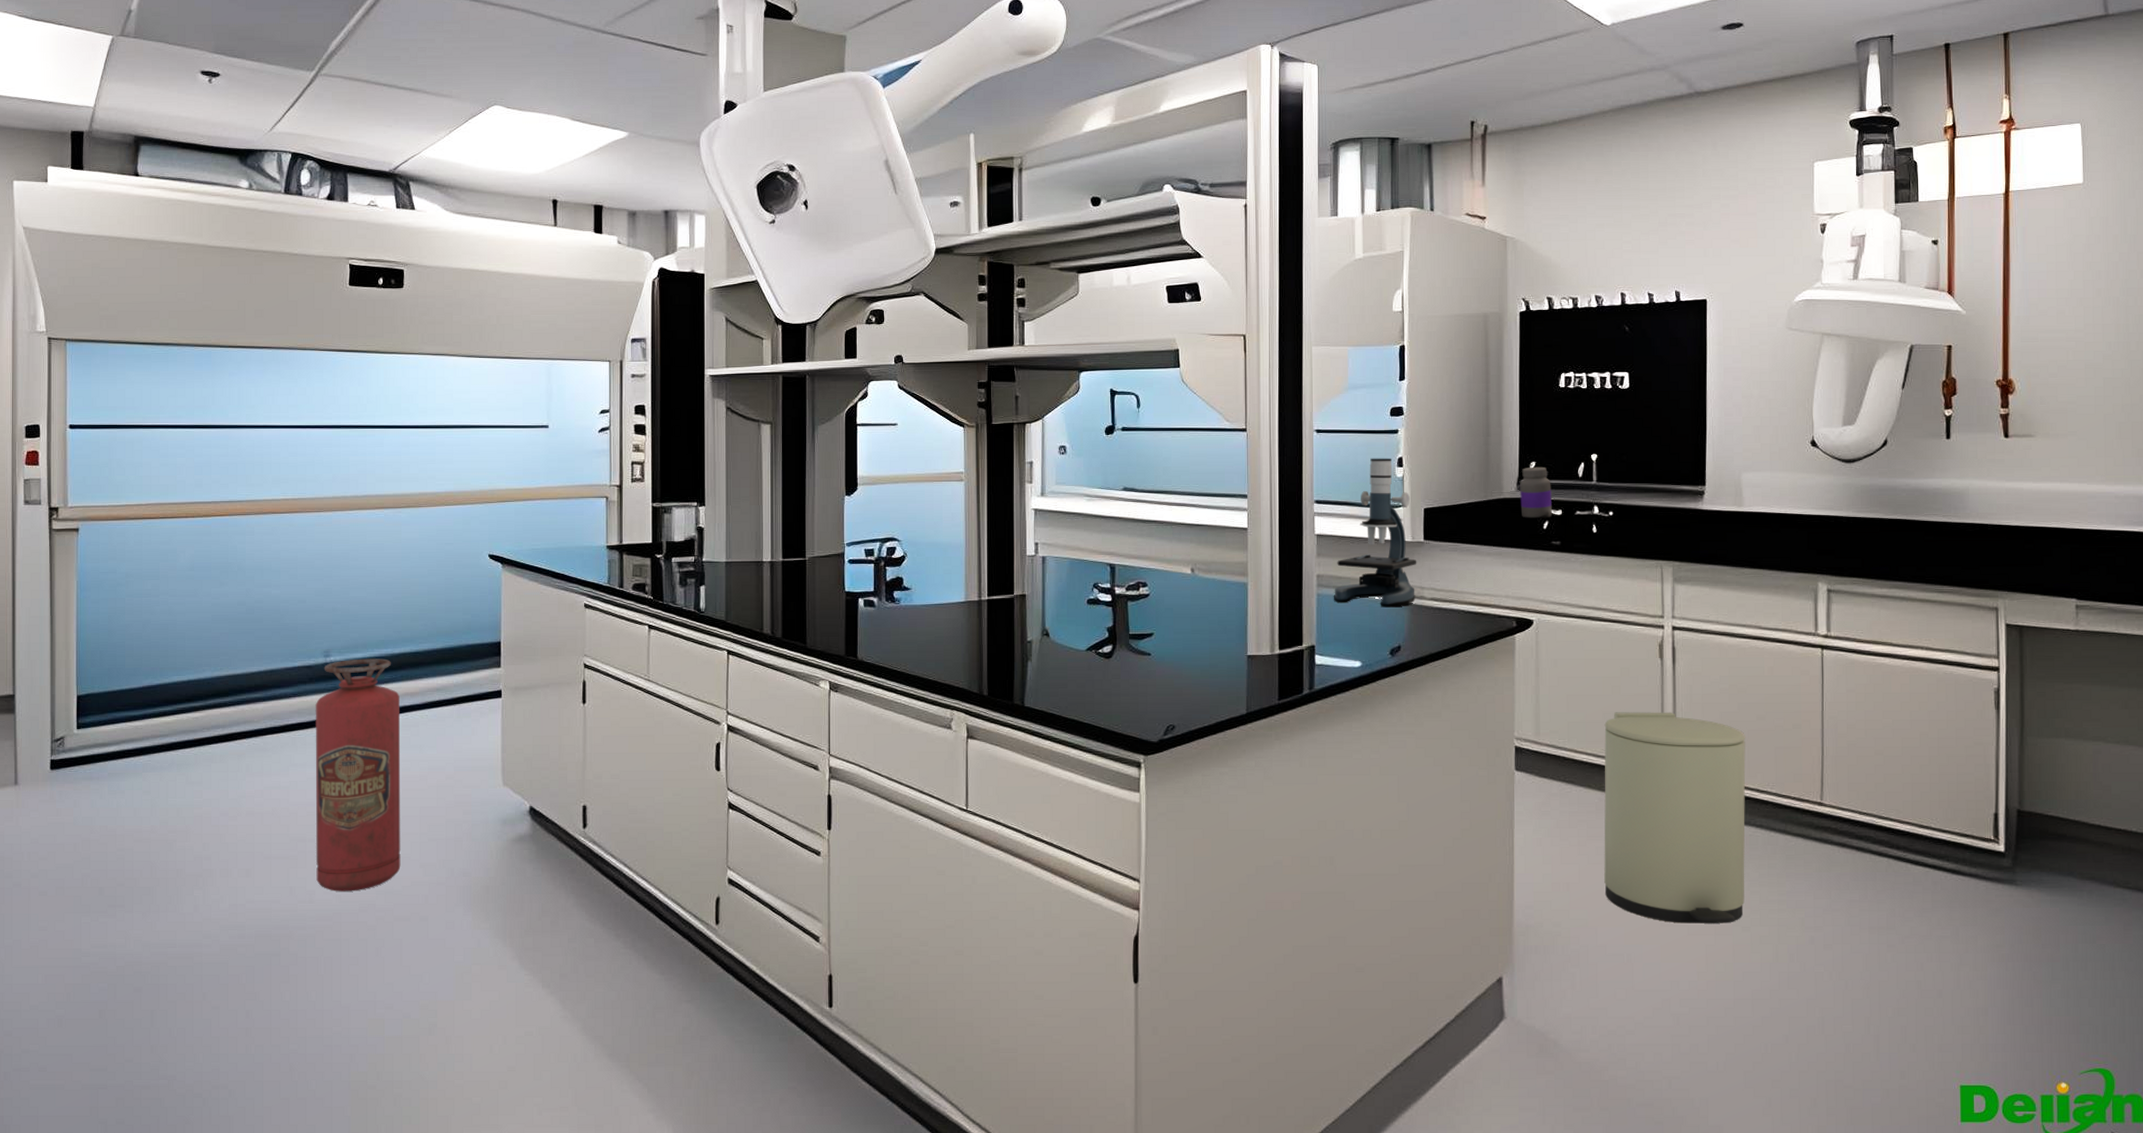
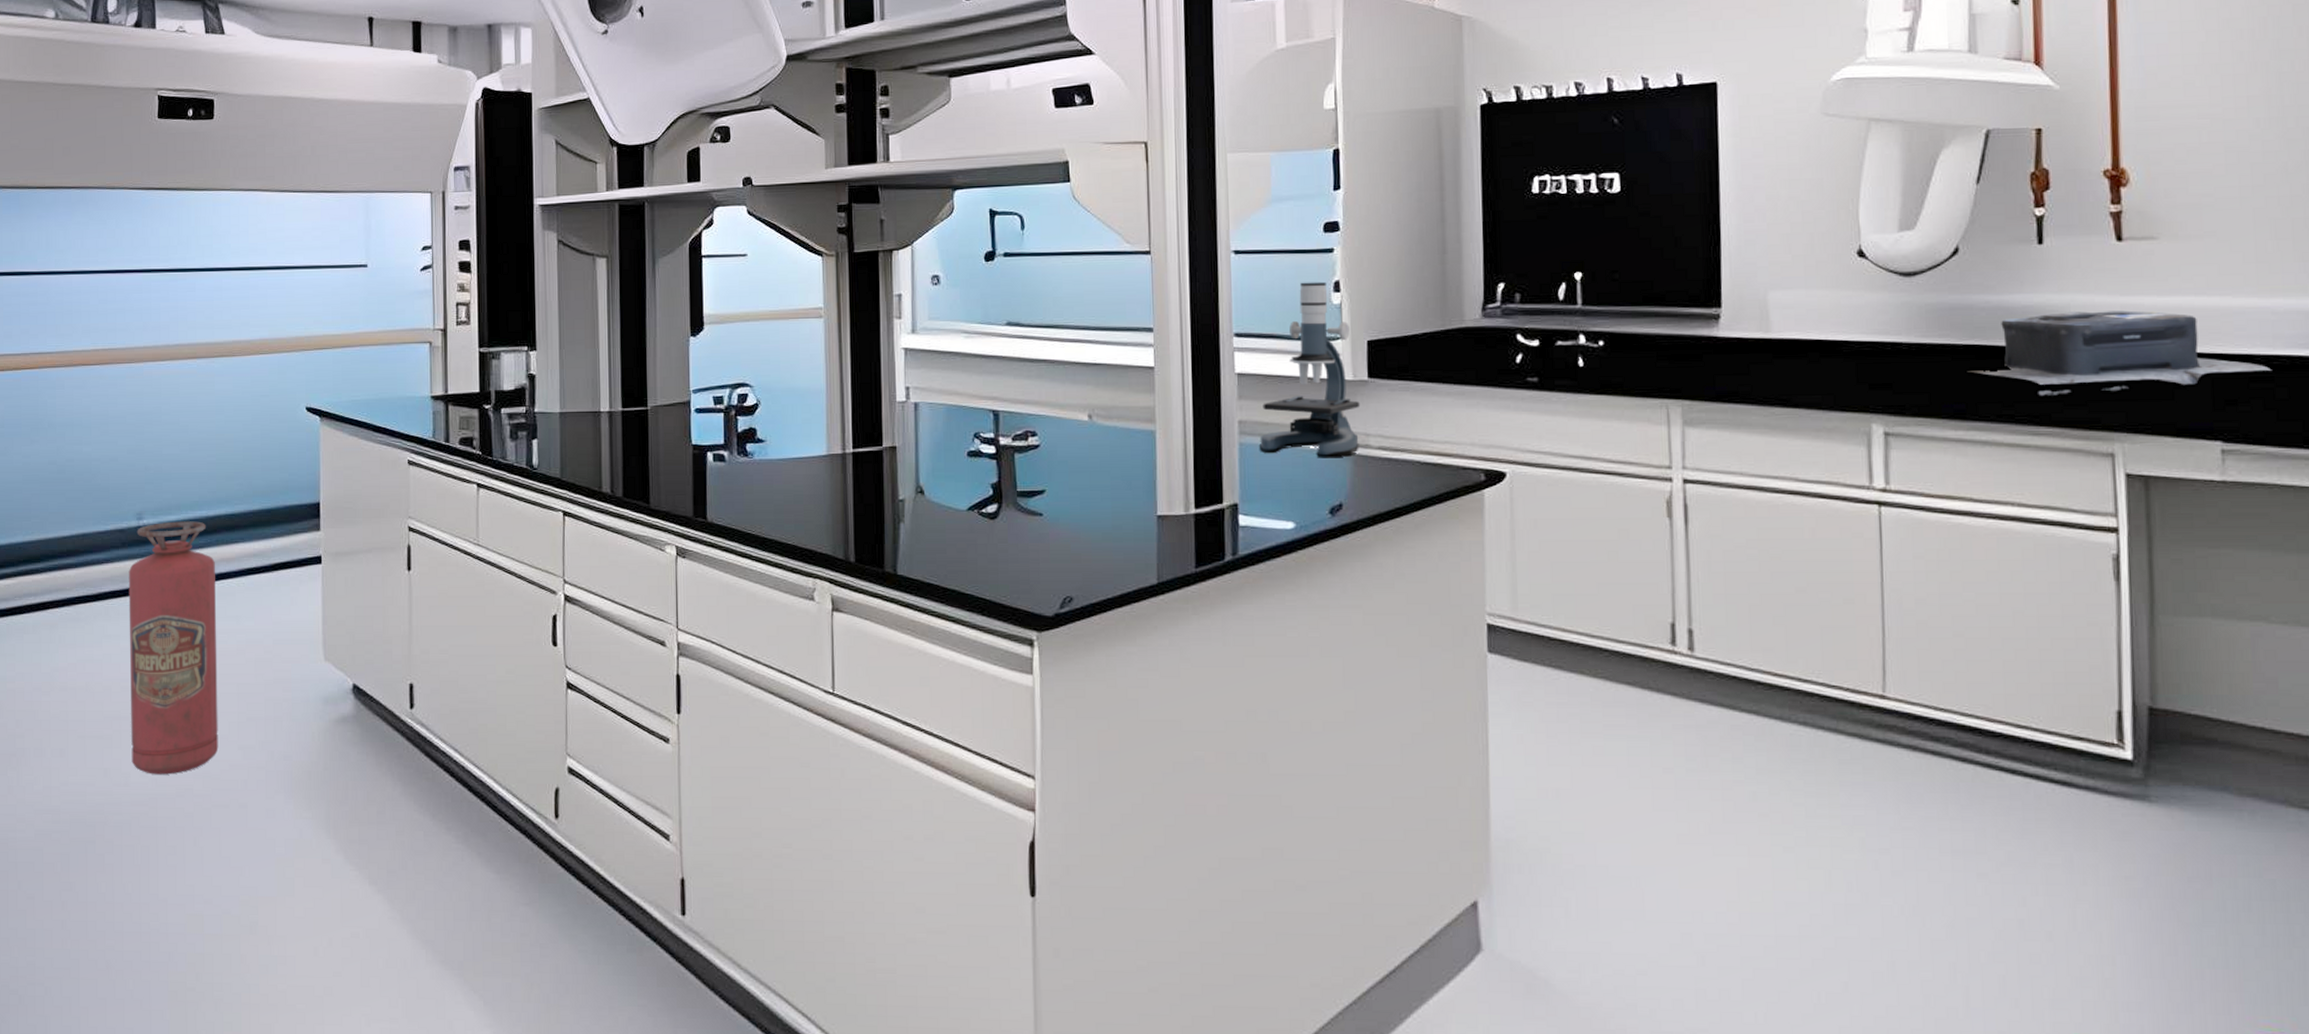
jar: present [1520,466,1553,520] -> none [1486,288,1528,352]
pedal bin: present [1604,712,1746,923] -> none [1599,582,1786,842]
printer: none [1891,493,2114,561] -> present [1967,310,2272,396]

